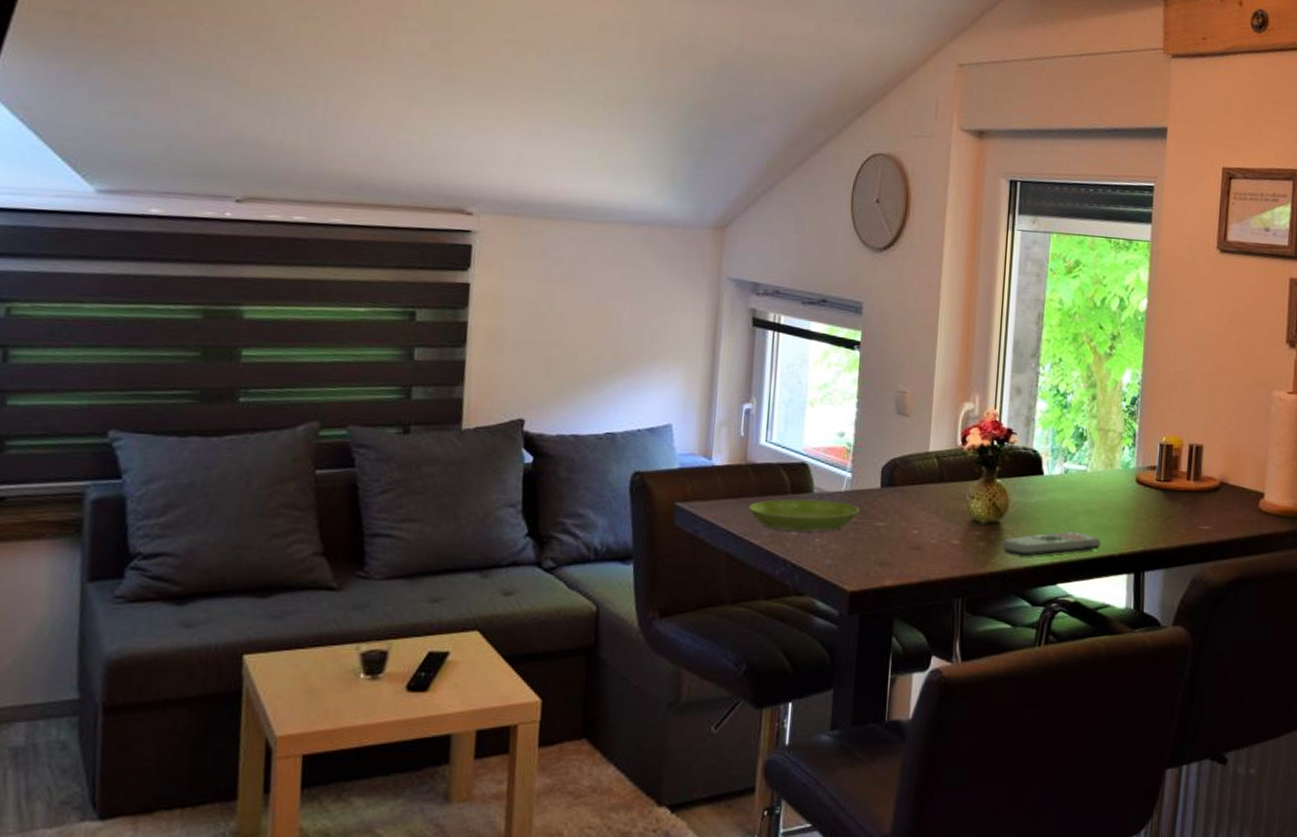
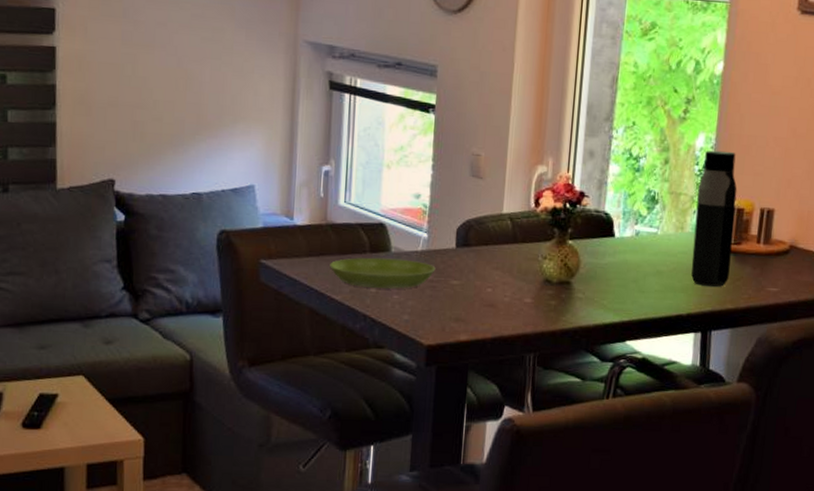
remote control: present [1002,531,1101,556] -> none [573,291,670,314]
water bottle: none [1122,386,1165,525] -> present [691,150,737,287]

